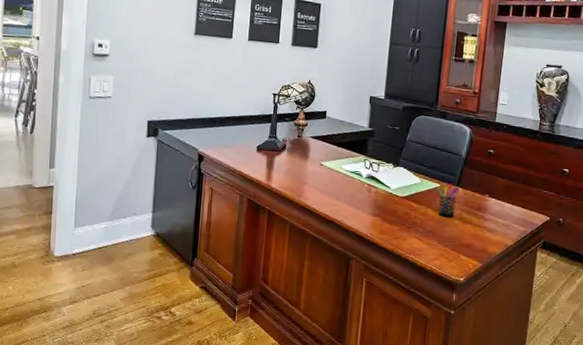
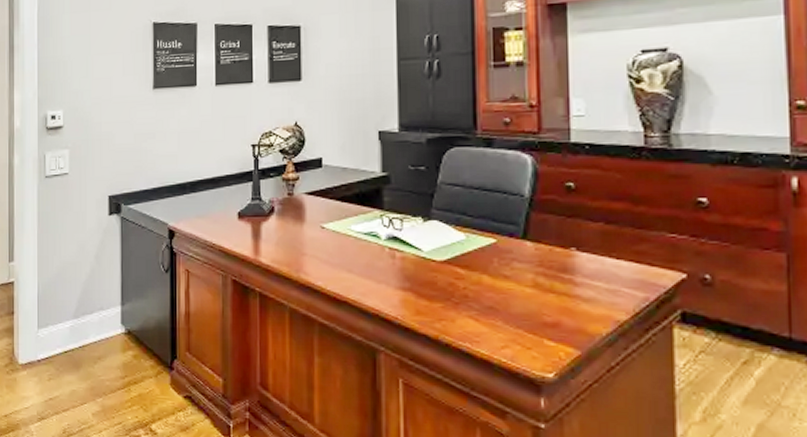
pen holder: present [437,183,459,217] -> none [492,236,527,284]

